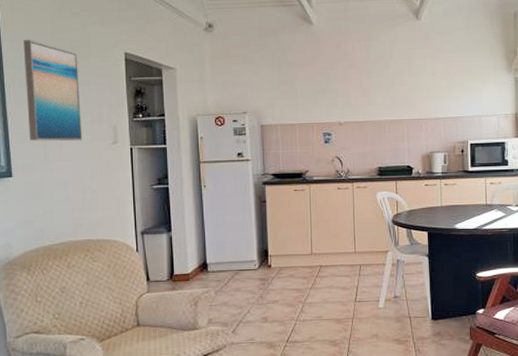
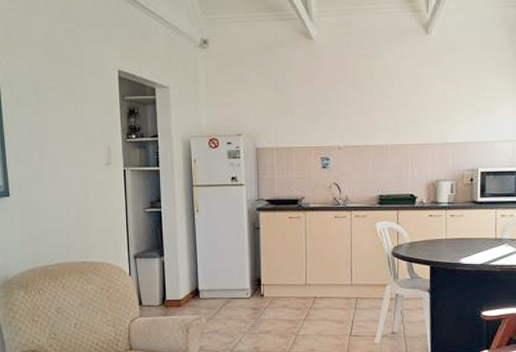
wall art: present [23,40,82,141] -> none [19,57,77,162]

